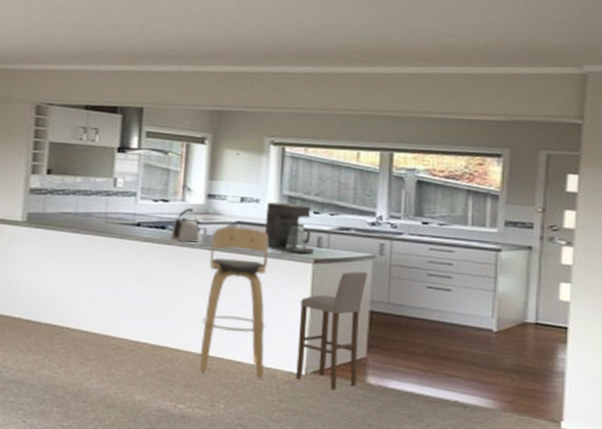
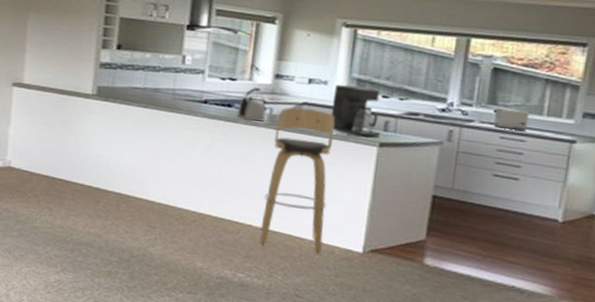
bar stool: present [296,271,368,390] -> none [353,156,434,269]
toaster: none [422,220,455,242] -> present [493,108,530,132]

